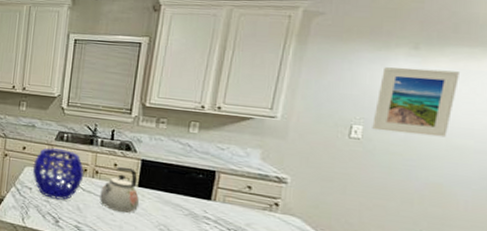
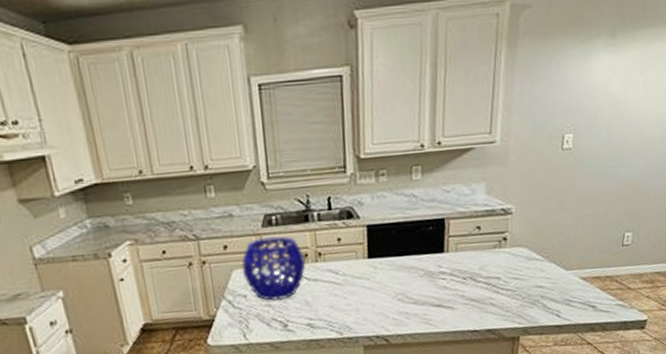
kettle: present [100,167,139,213] -> none [328,238,372,294]
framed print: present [372,67,459,138] -> none [581,56,648,136]

